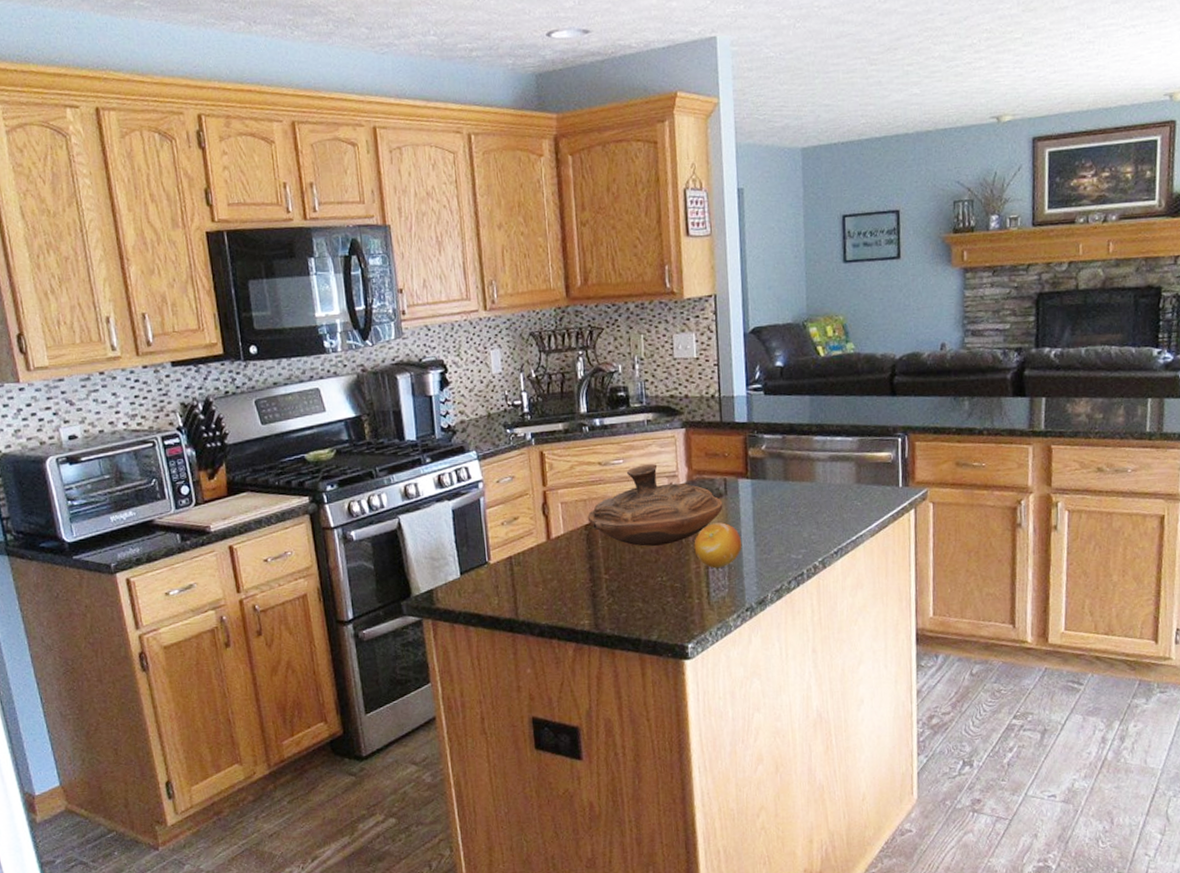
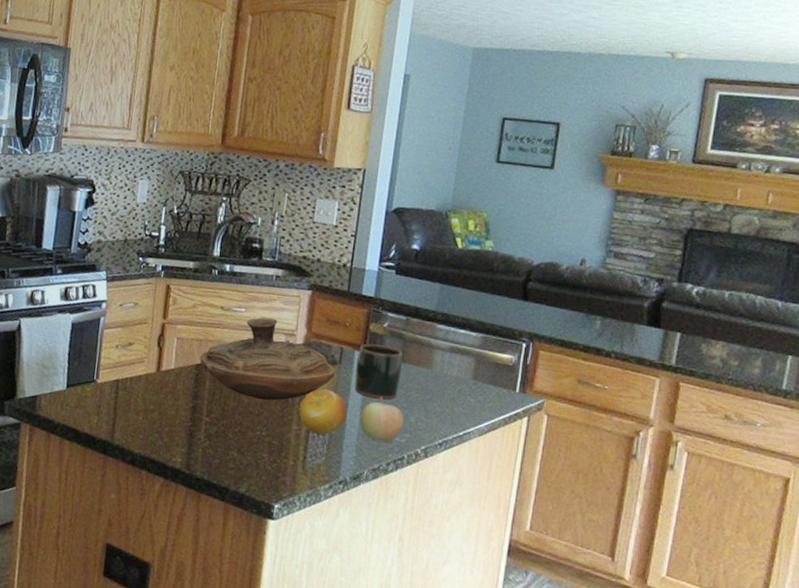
mug: none [741,468,787,522] -> present [354,344,403,399]
fruit: none [755,519,798,563] -> present [360,397,405,443]

